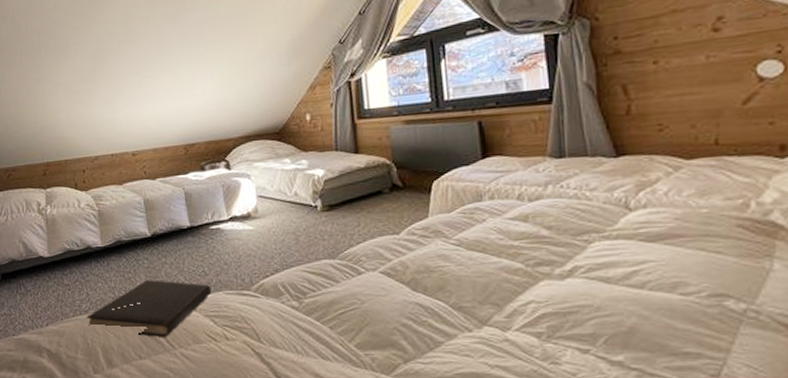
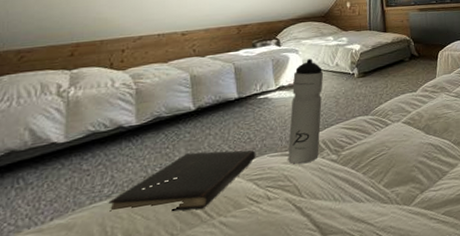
water bottle: none [244,185,281,307] -> present [288,59,324,164]

